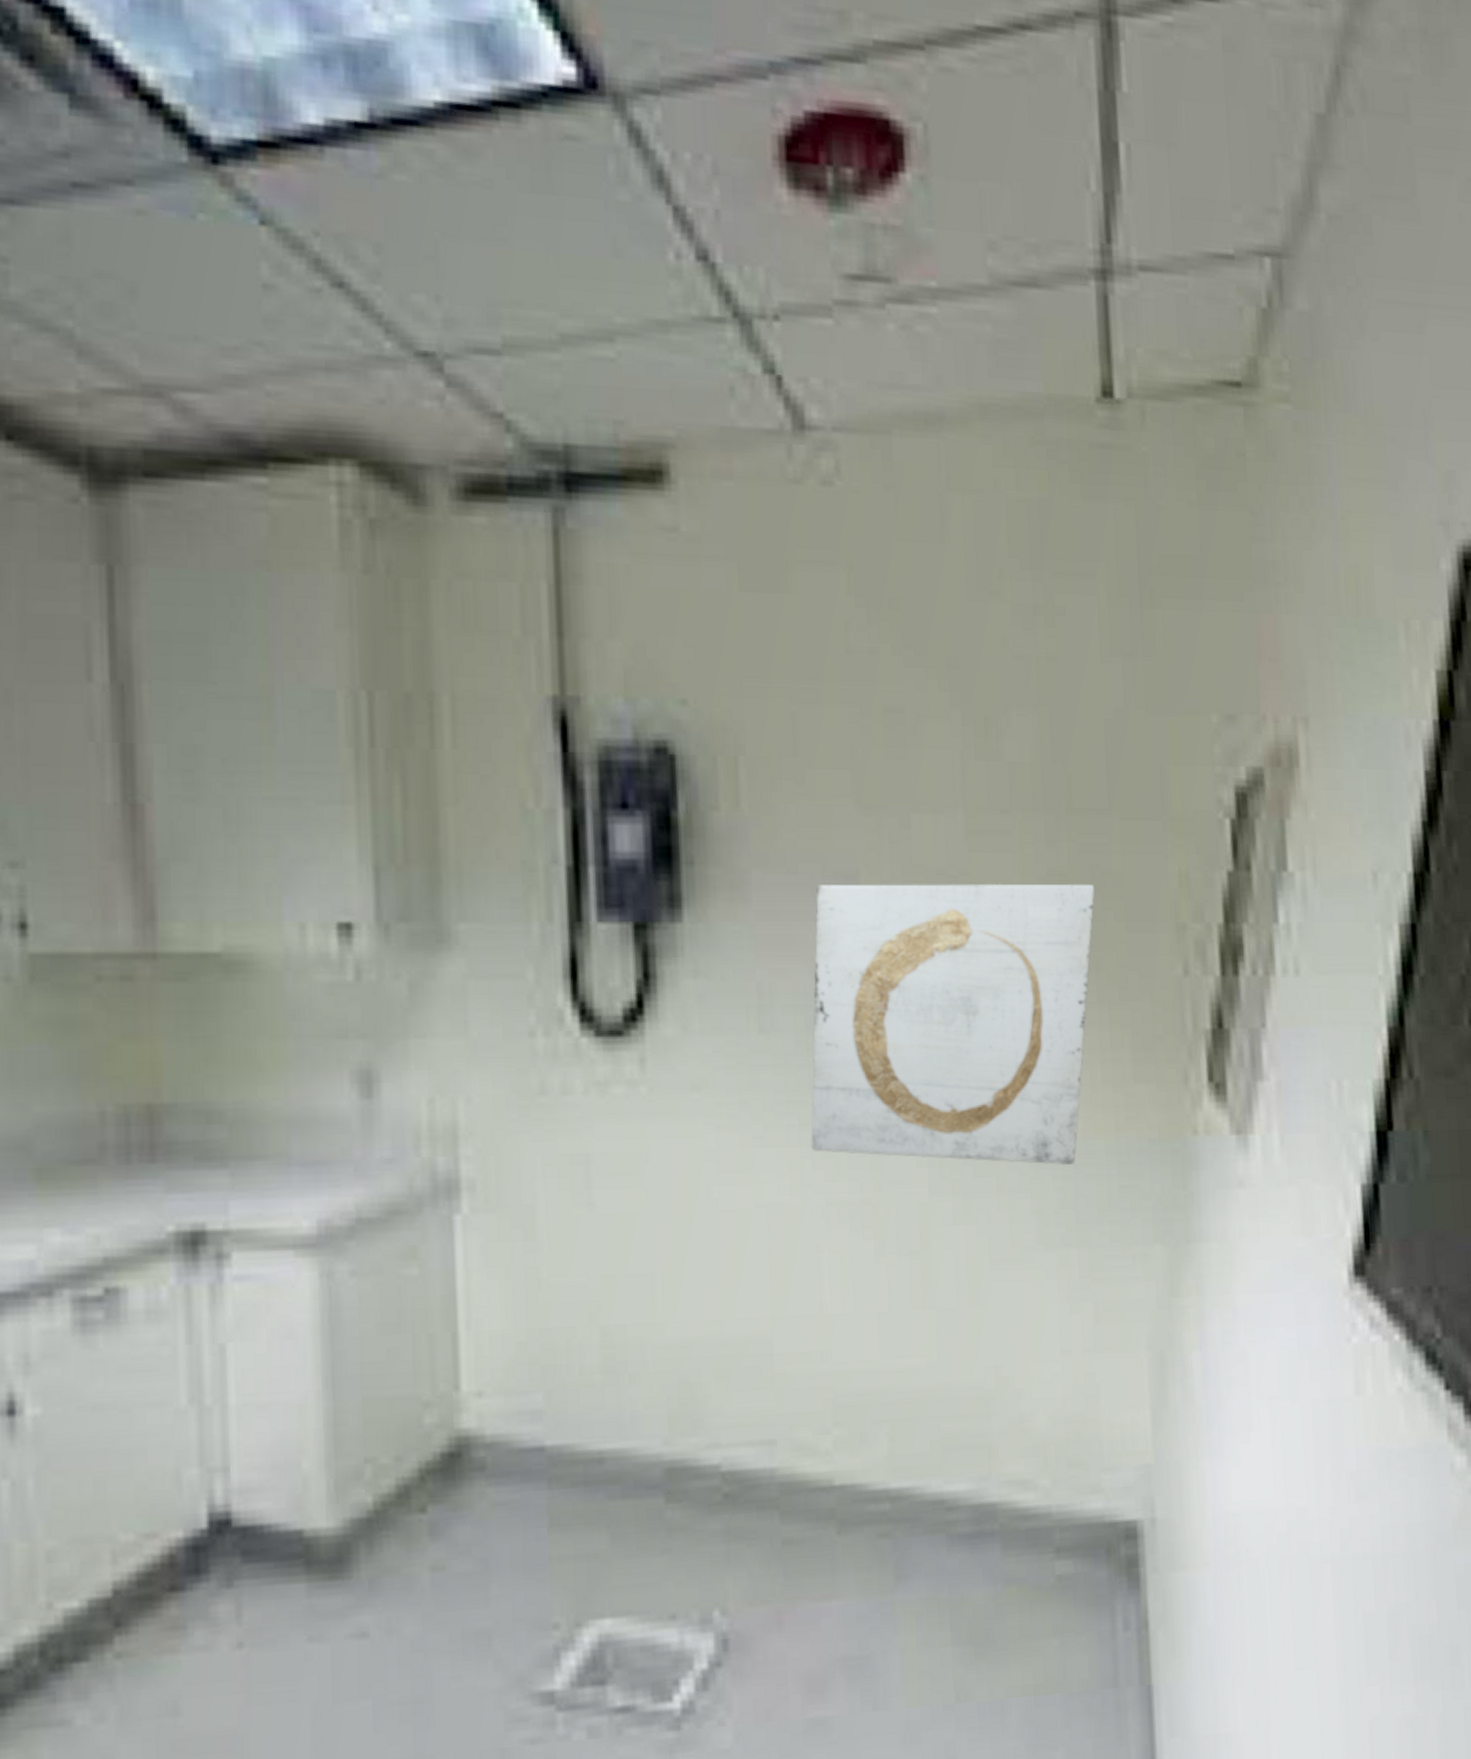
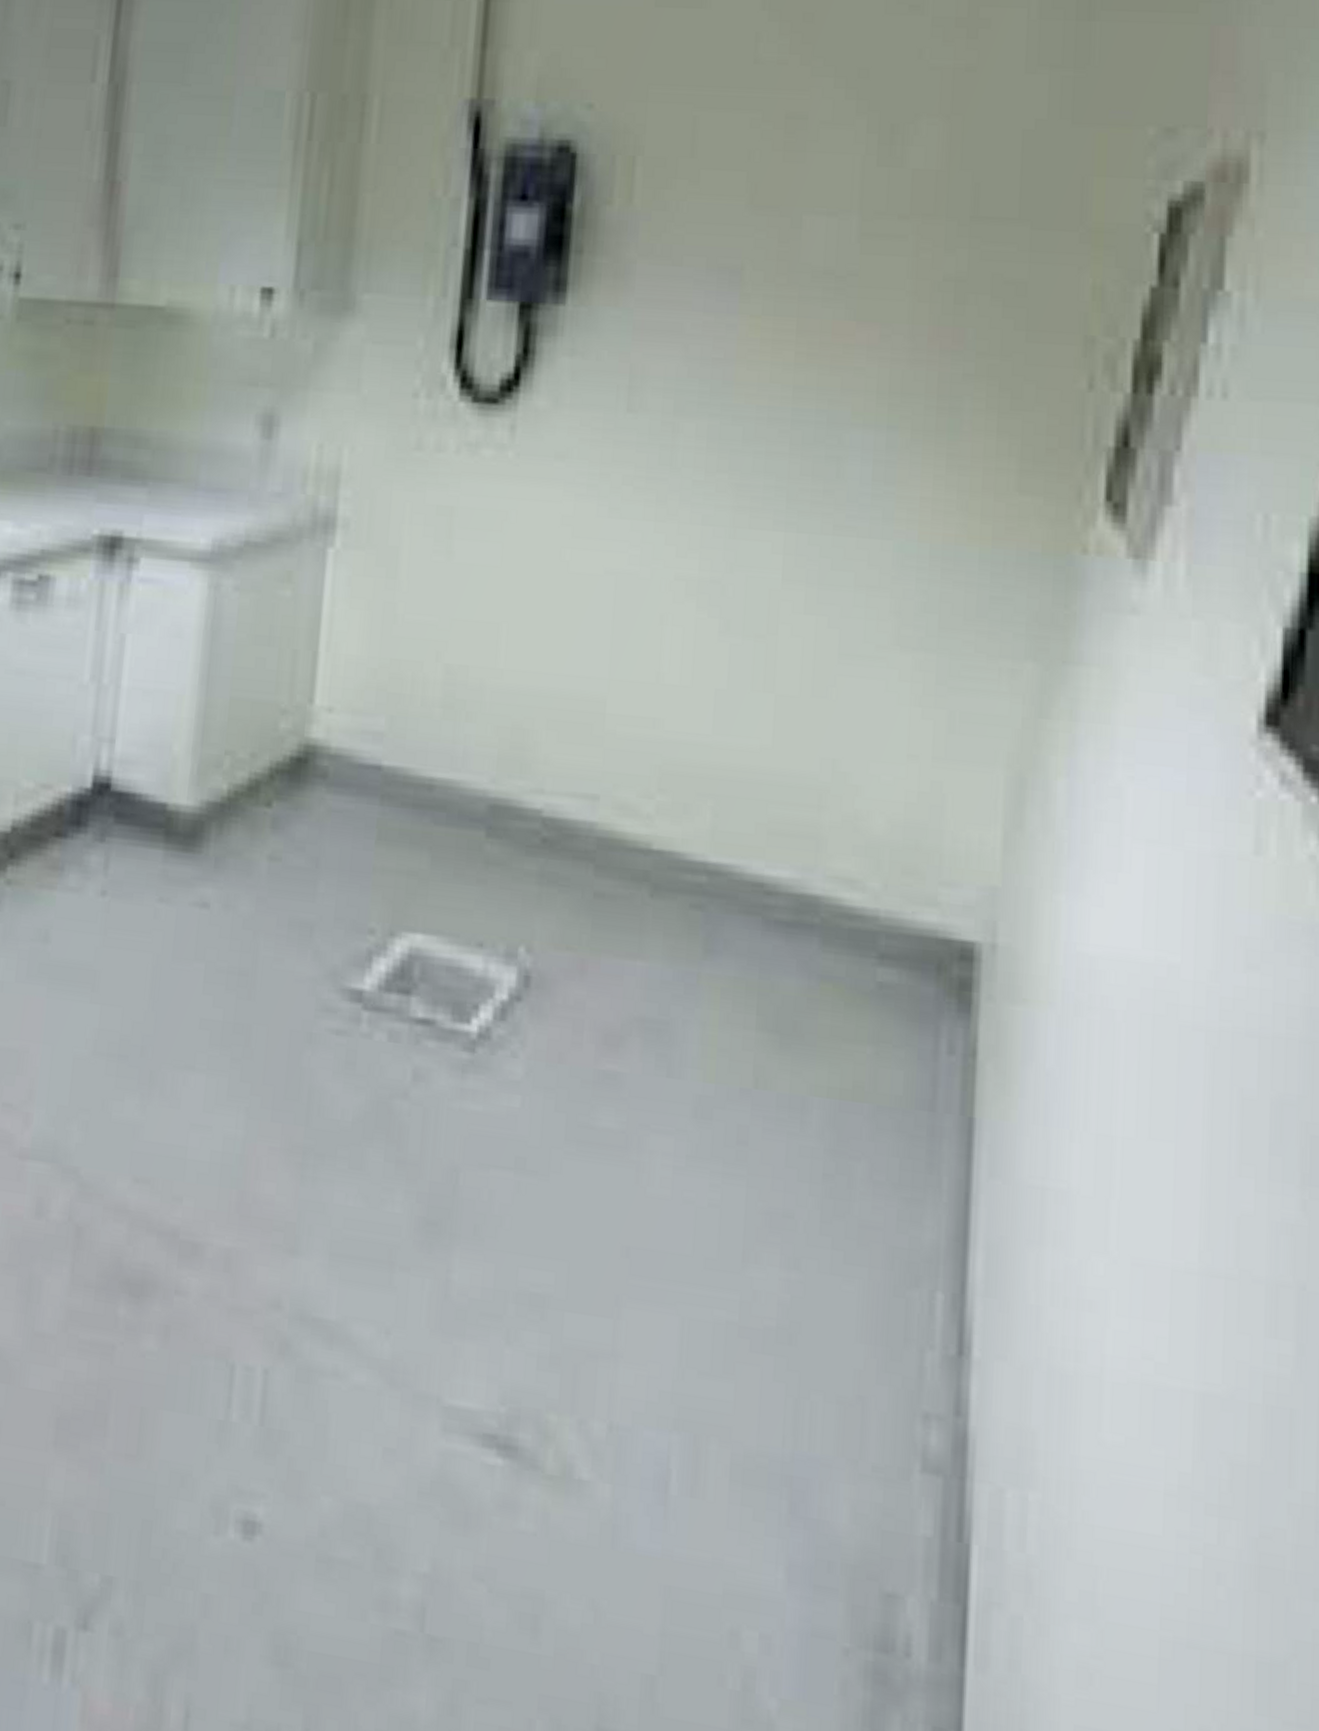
wall art: present [811,883,1095,1165] -> none [666,278,995,569]

